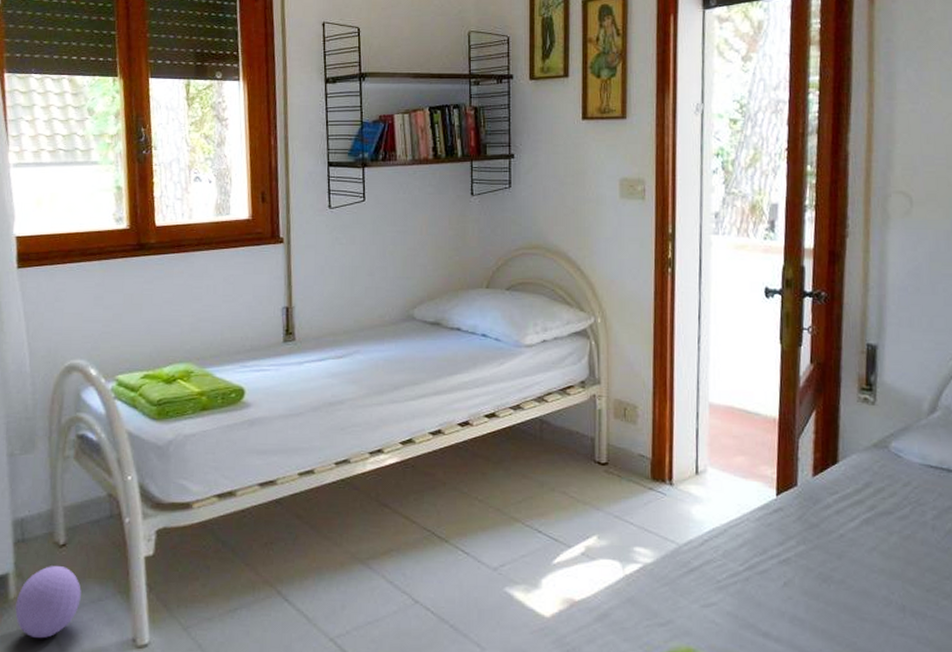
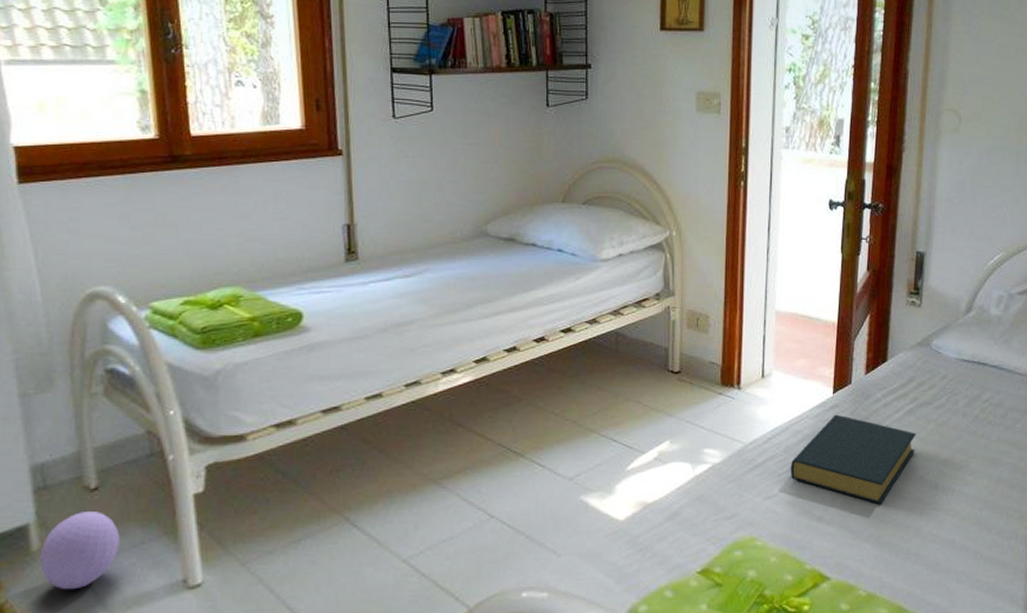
hardback book: none [730,518,876,624] -> present [790,414,916,505]

